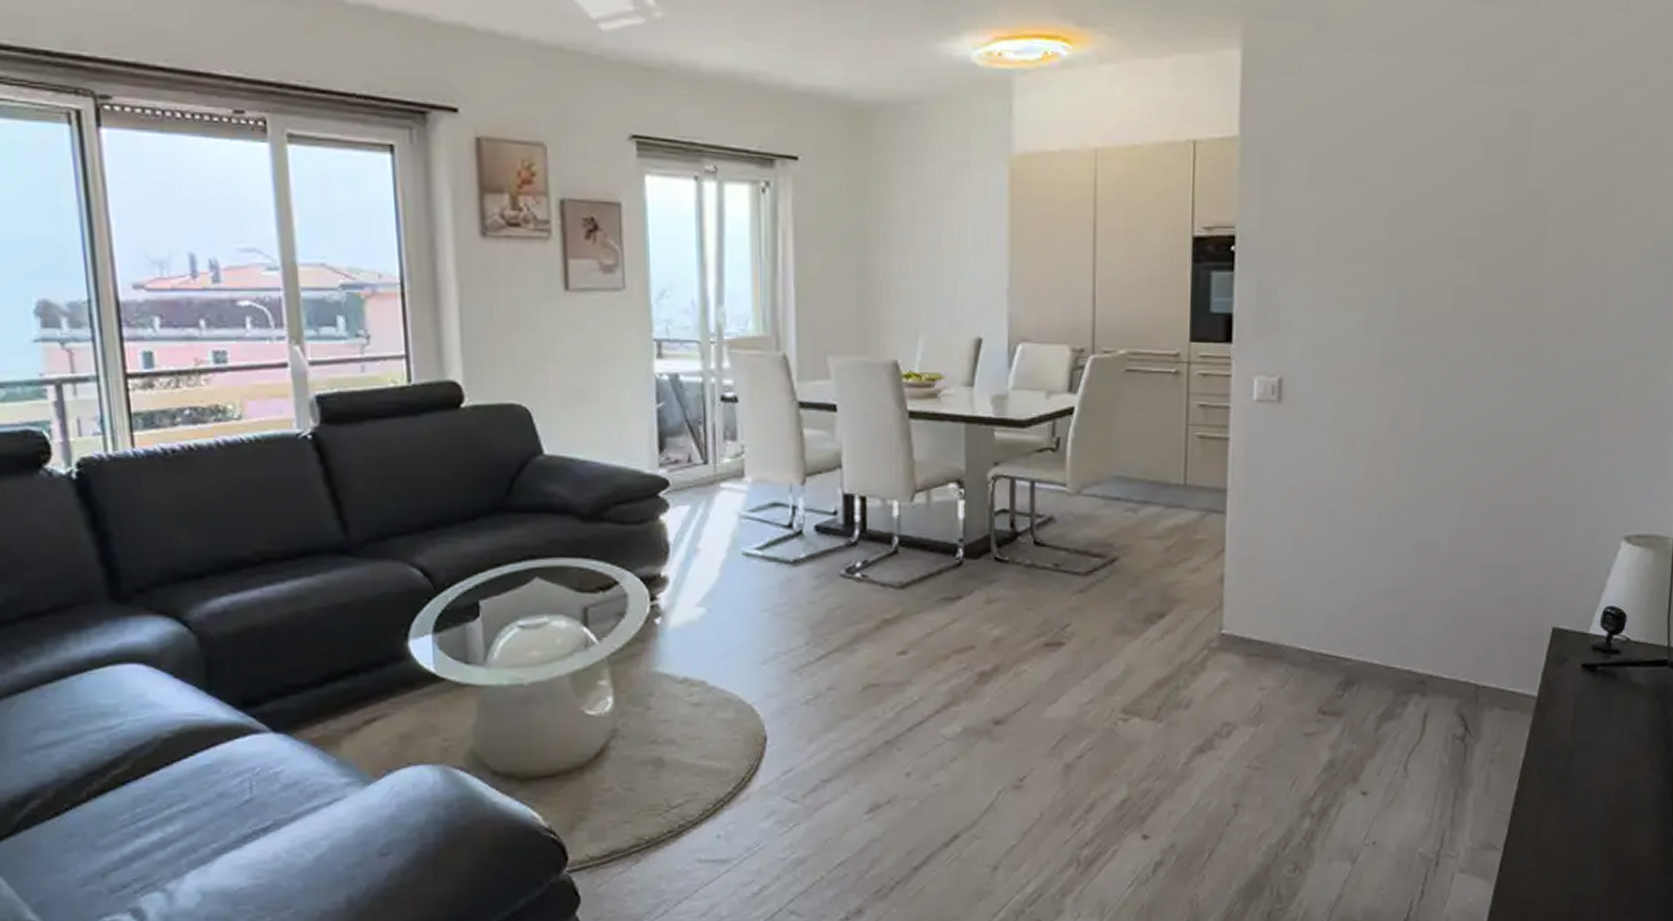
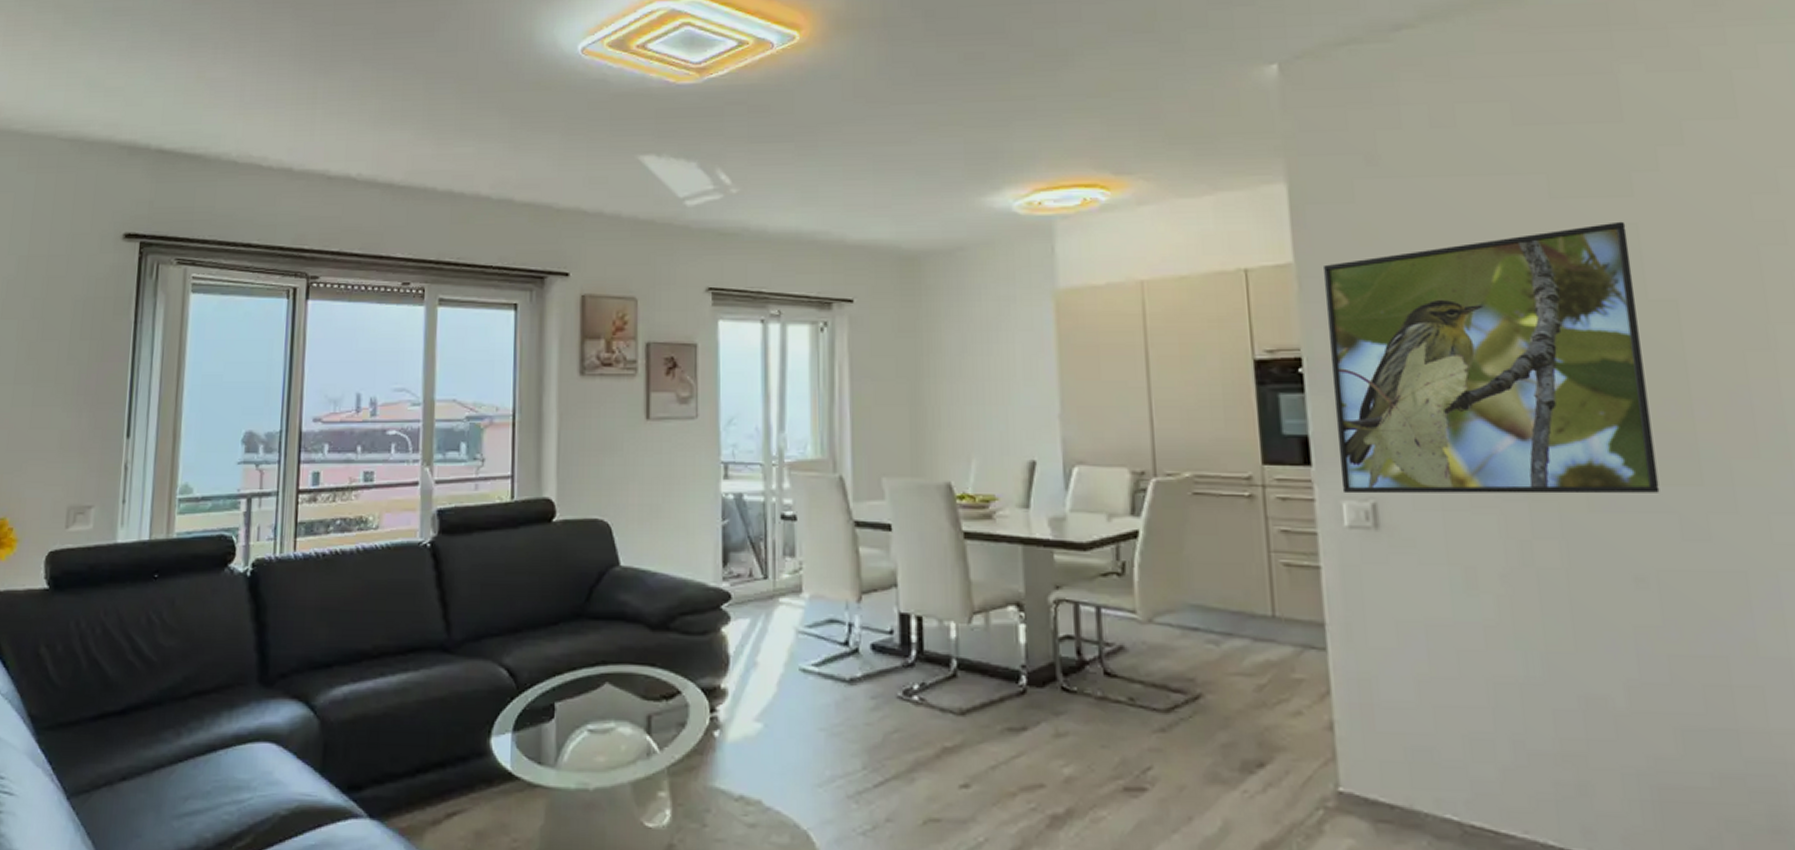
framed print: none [1255,108,1522,370] -> present [1322,221,1660,494]

